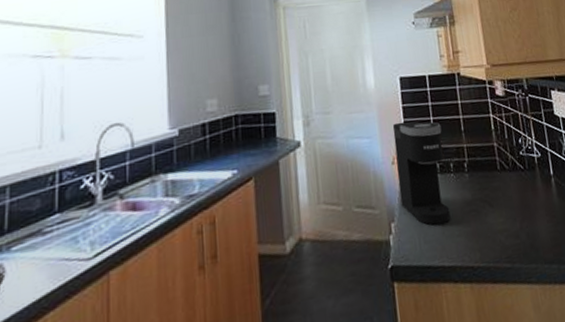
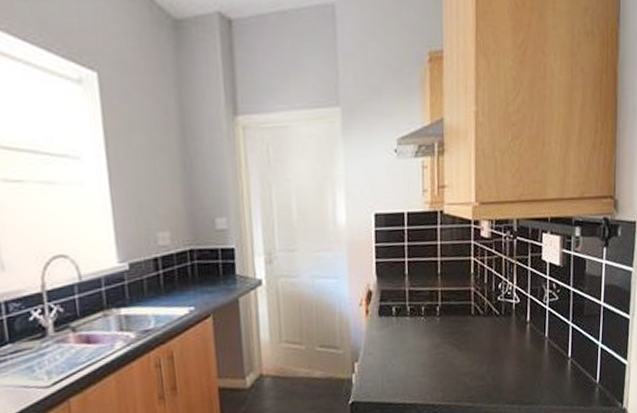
coffee maker: present [392,121,451,225] -> none [362,262,416,366]

